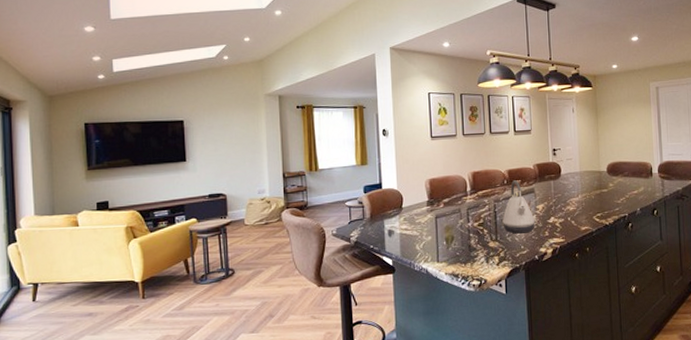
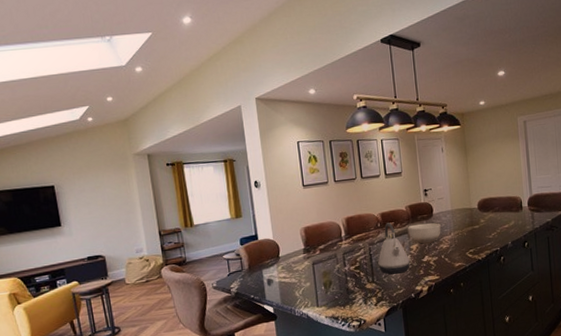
bowl: none [535,183,569,205] -> present [408,222,441,244]

